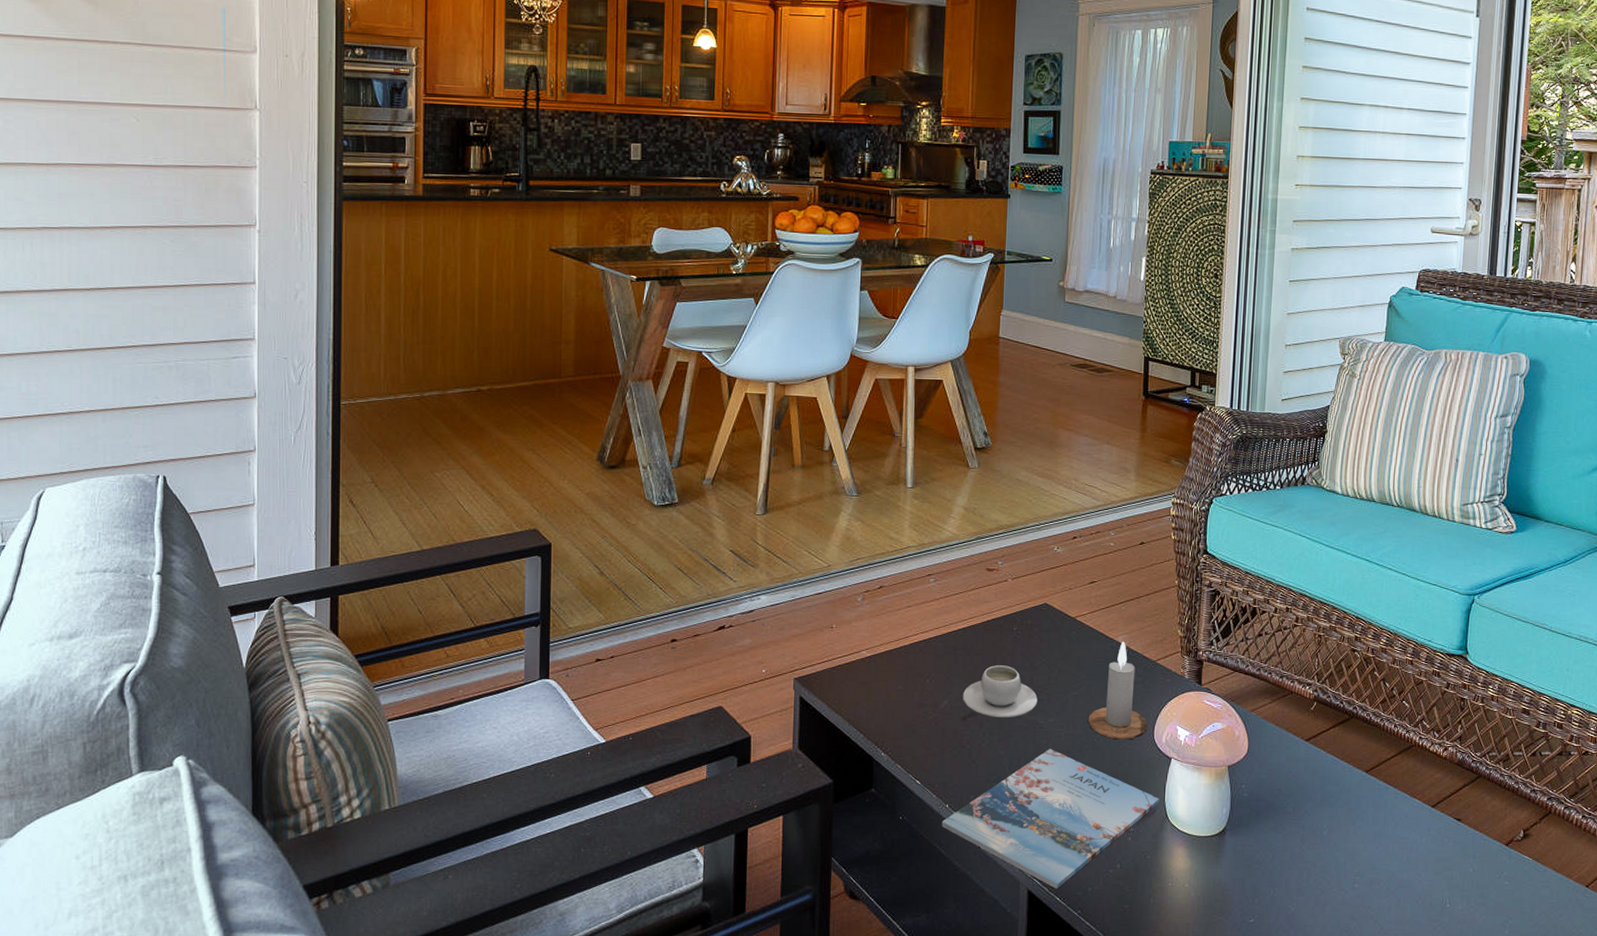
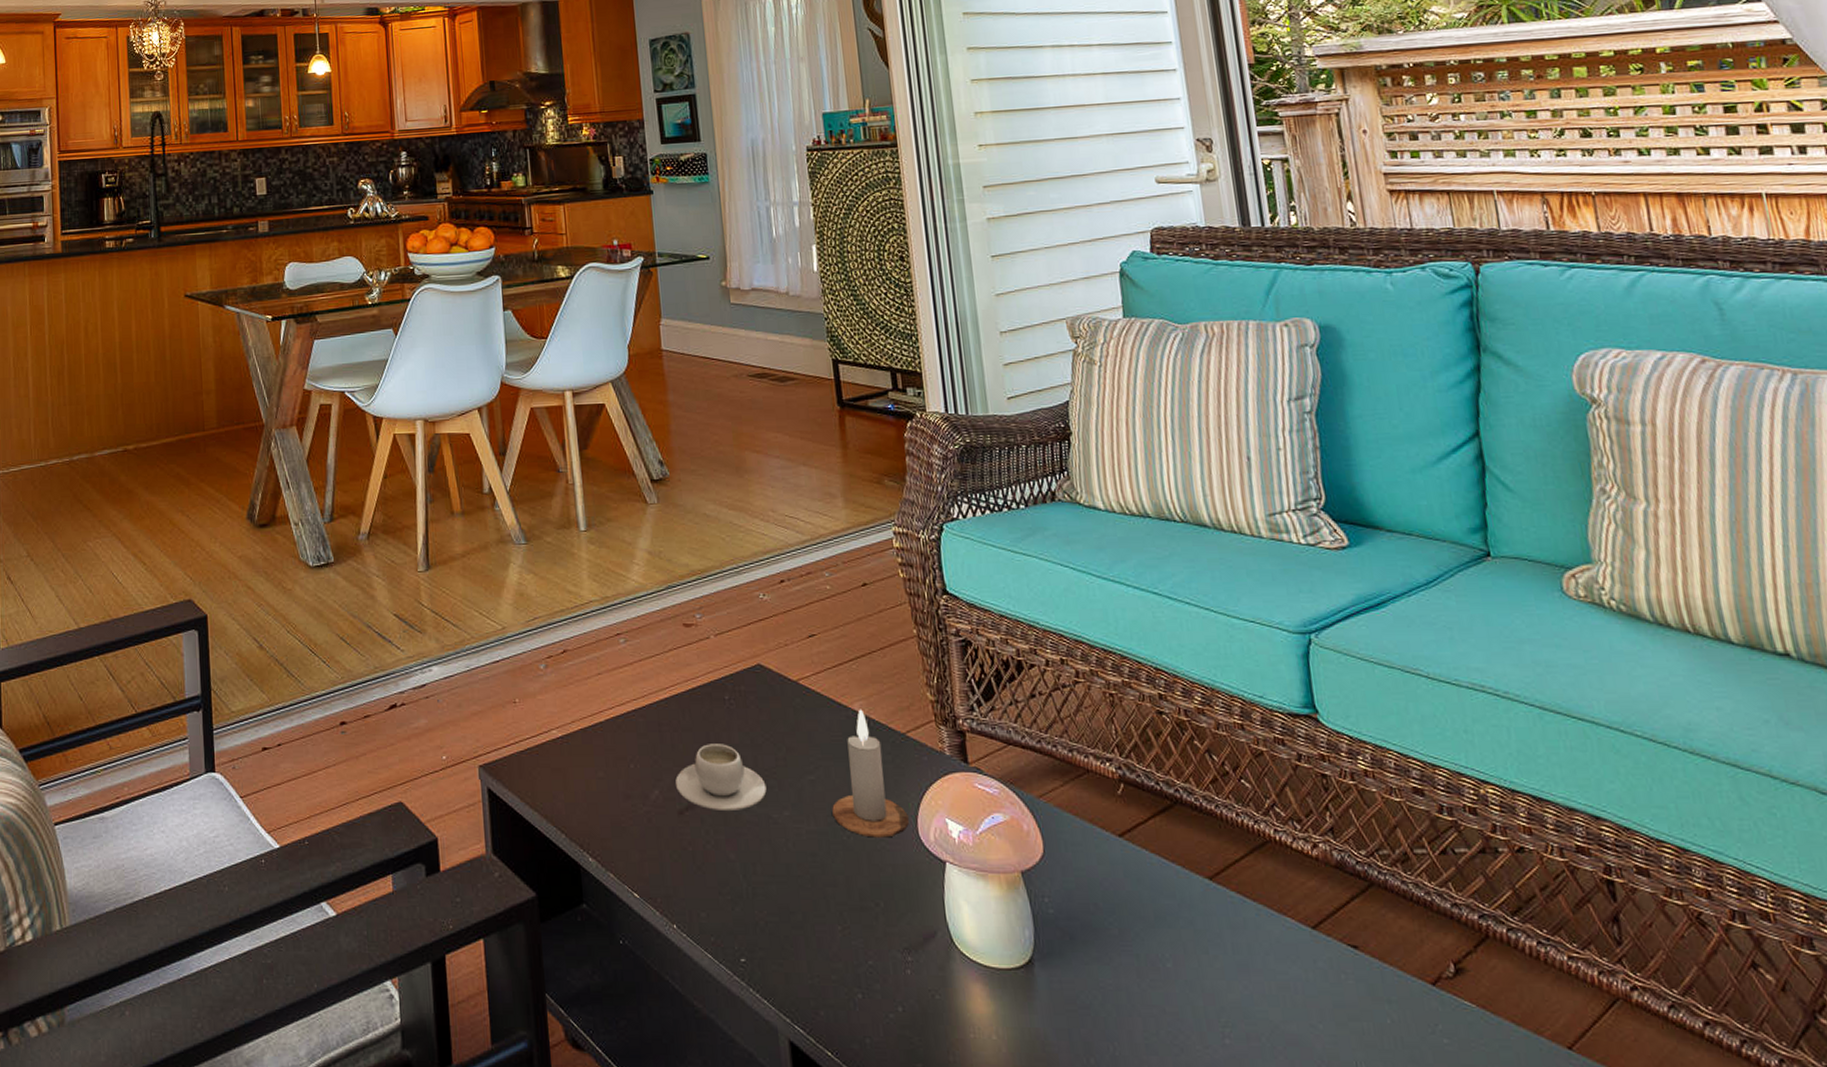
magazine: present [941,748,1160,889] -> none [670,849,941,1040]

